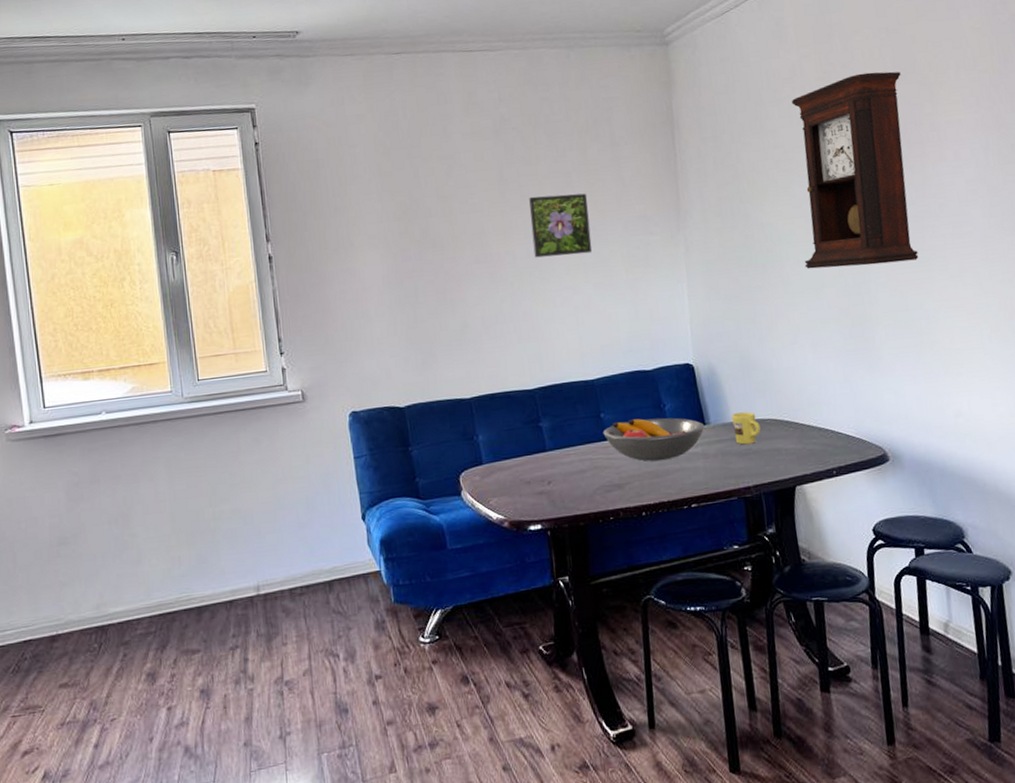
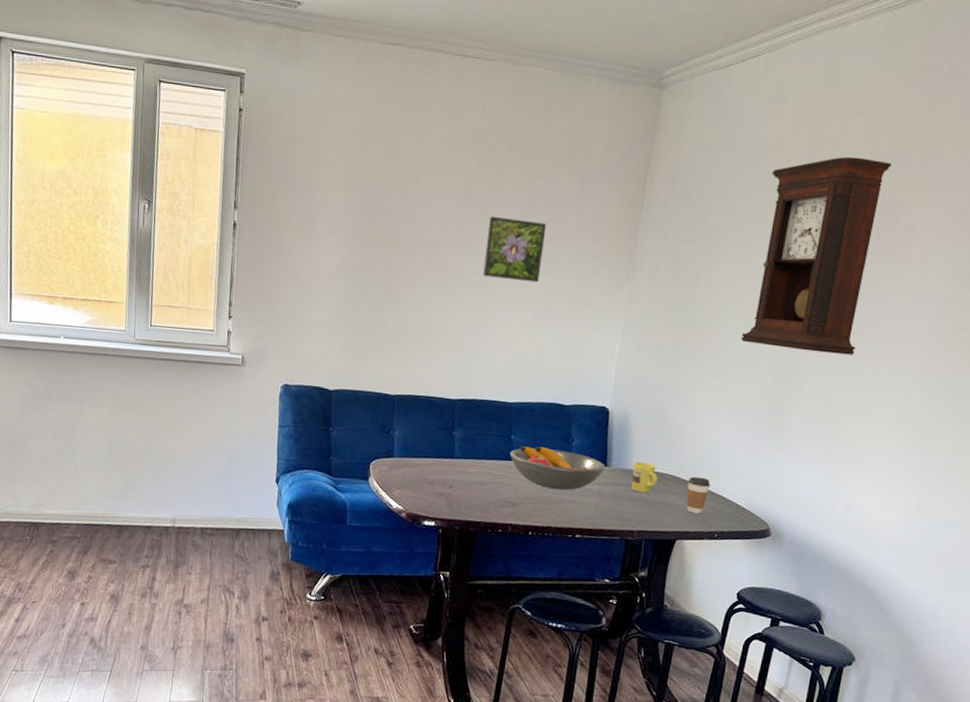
coffee cup: none [791,414,816,455] -> present [686,476,711,514]

